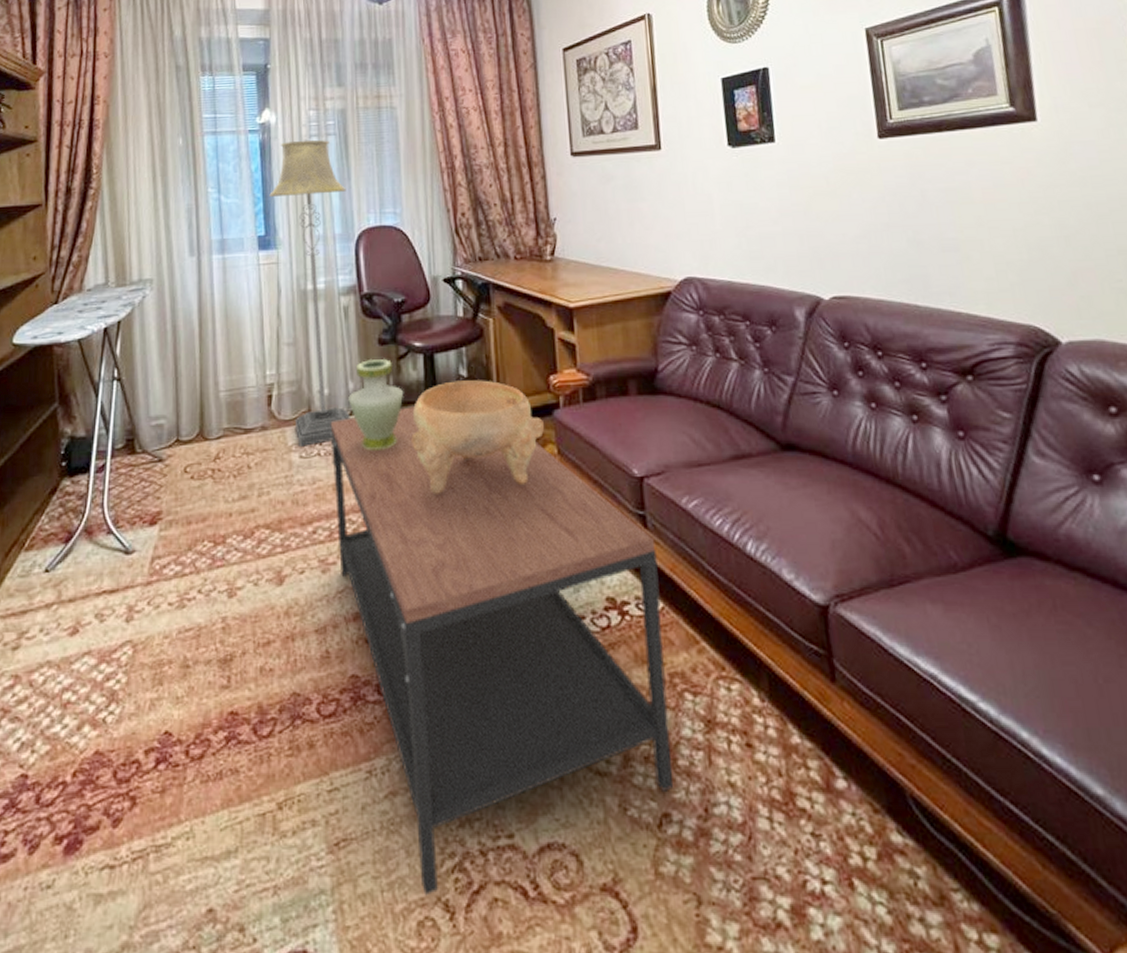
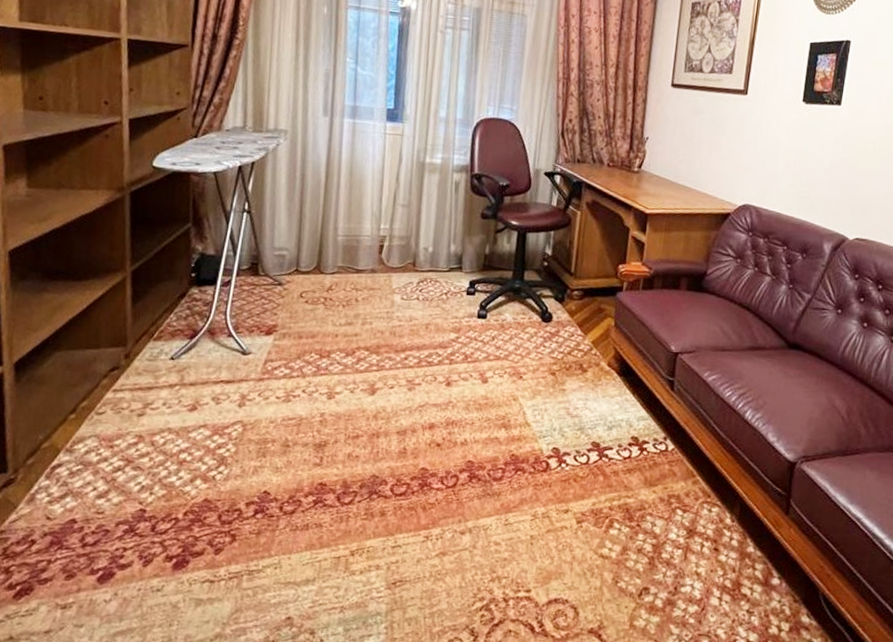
floor lamp: present [269,140,350,447] -> none [400,28,472,291]
coffee table: present [330,406,674,896] -> none [423,272,677,624]
vase: present [348,359,404,451] -> none [449,229,497,303]
decorative bowl: present [411,380,545,494] -> none [497,257,608,346]

